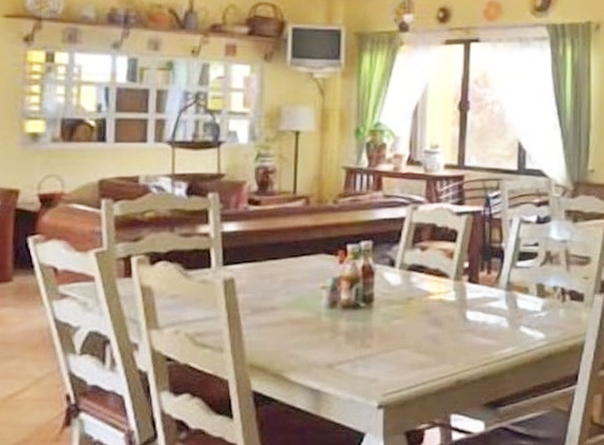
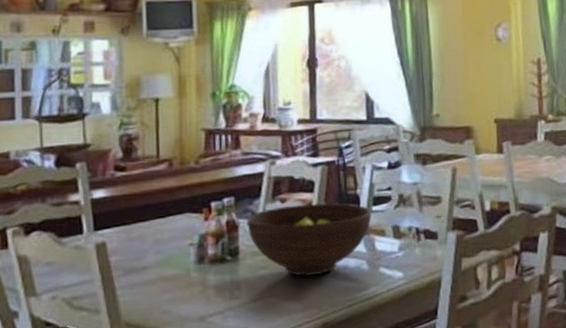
fruit bowl: none [382,254,516,330] -> present [246,203,372,277]

